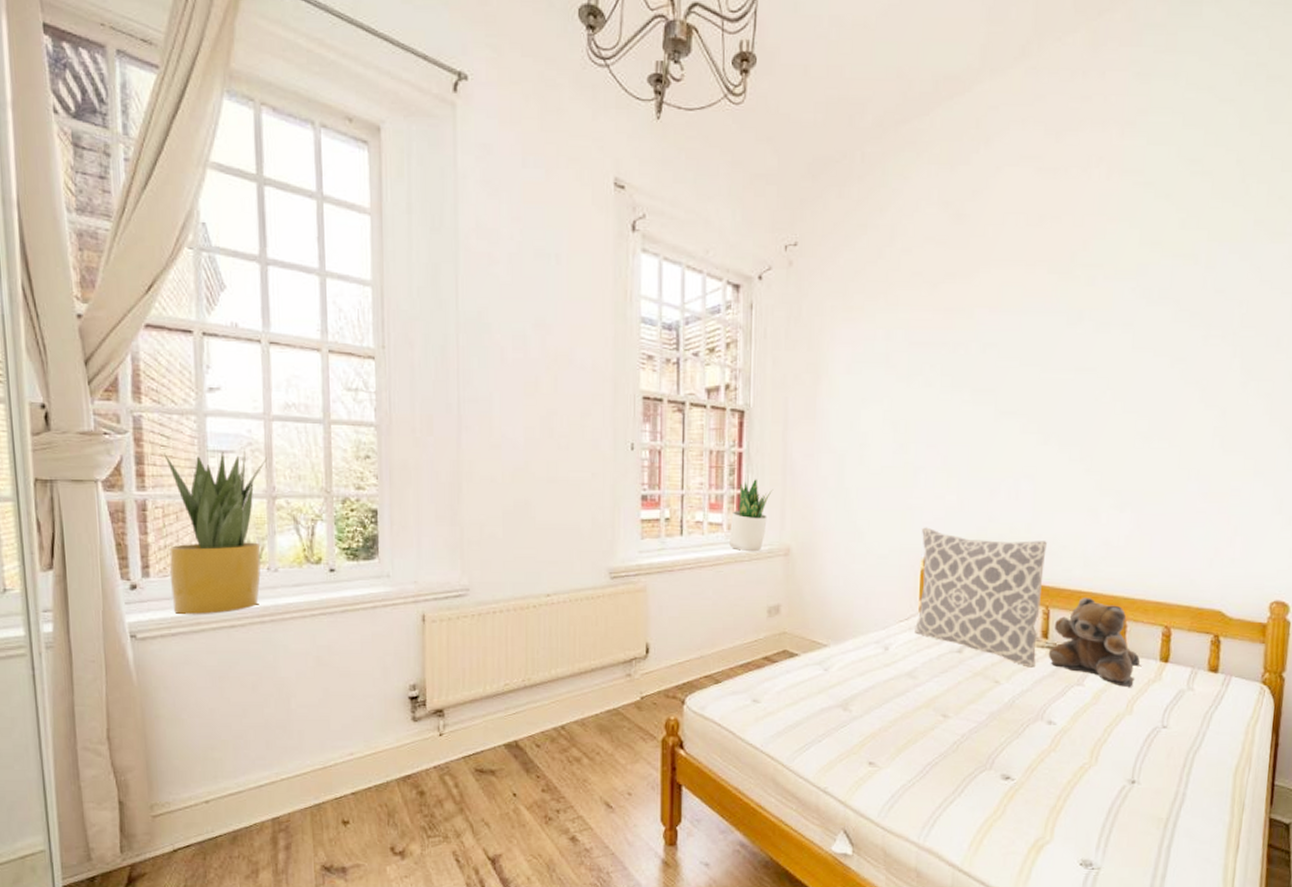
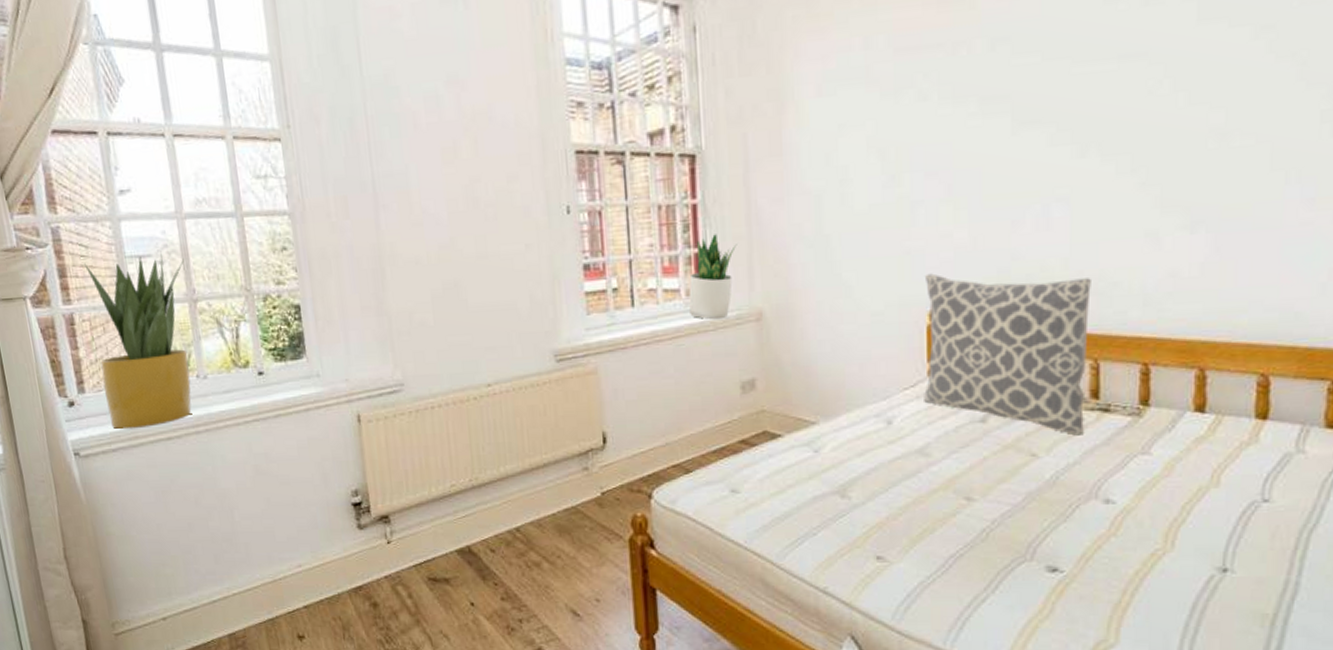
teddy bear: present [1048,597,1143,687] -> none [1100,344,1232,453]

